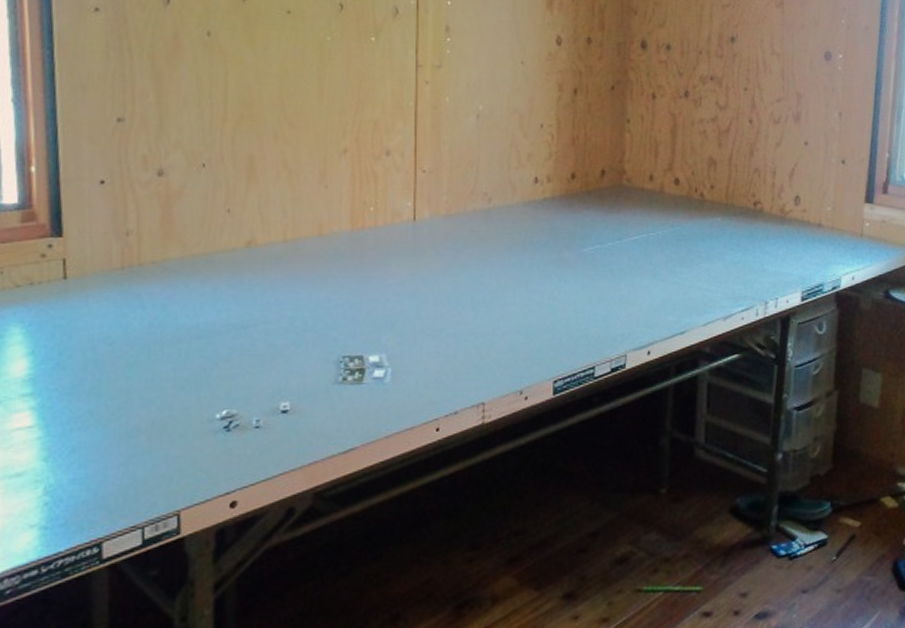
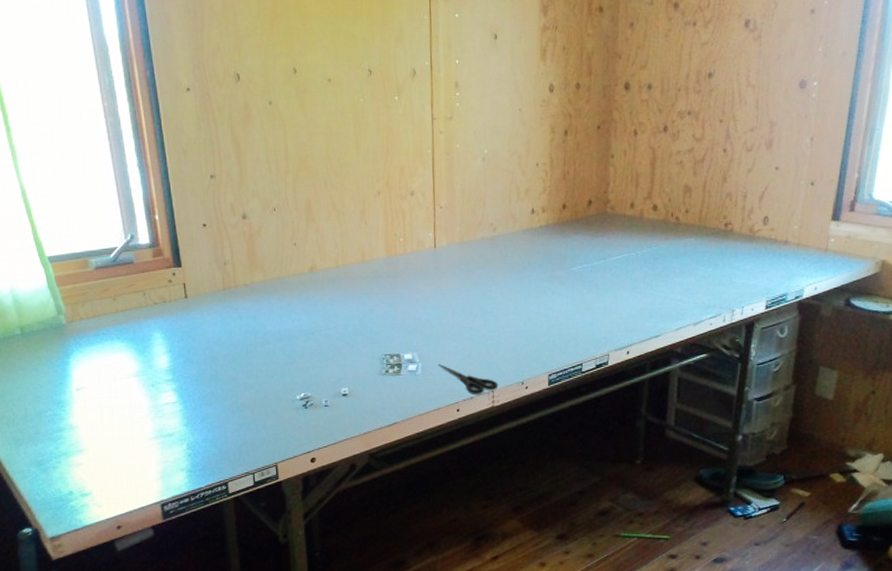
scissors: none [413,369,491,408] -> present [438,364,498,394]

